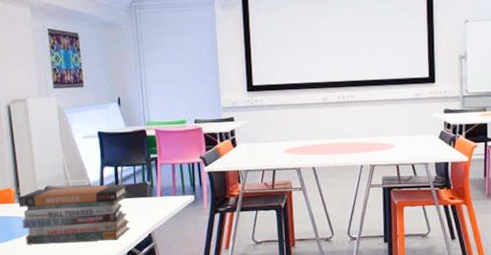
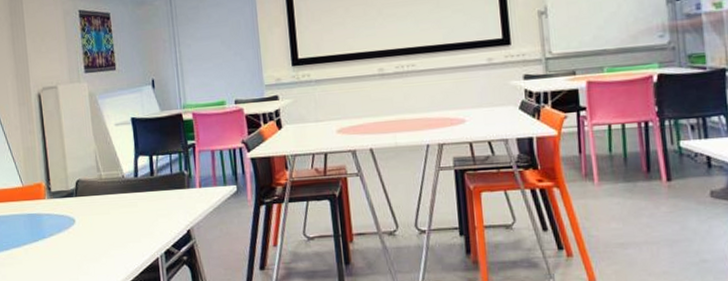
book stack: present [18,184,130,245] -> none [49,174,167,245]

